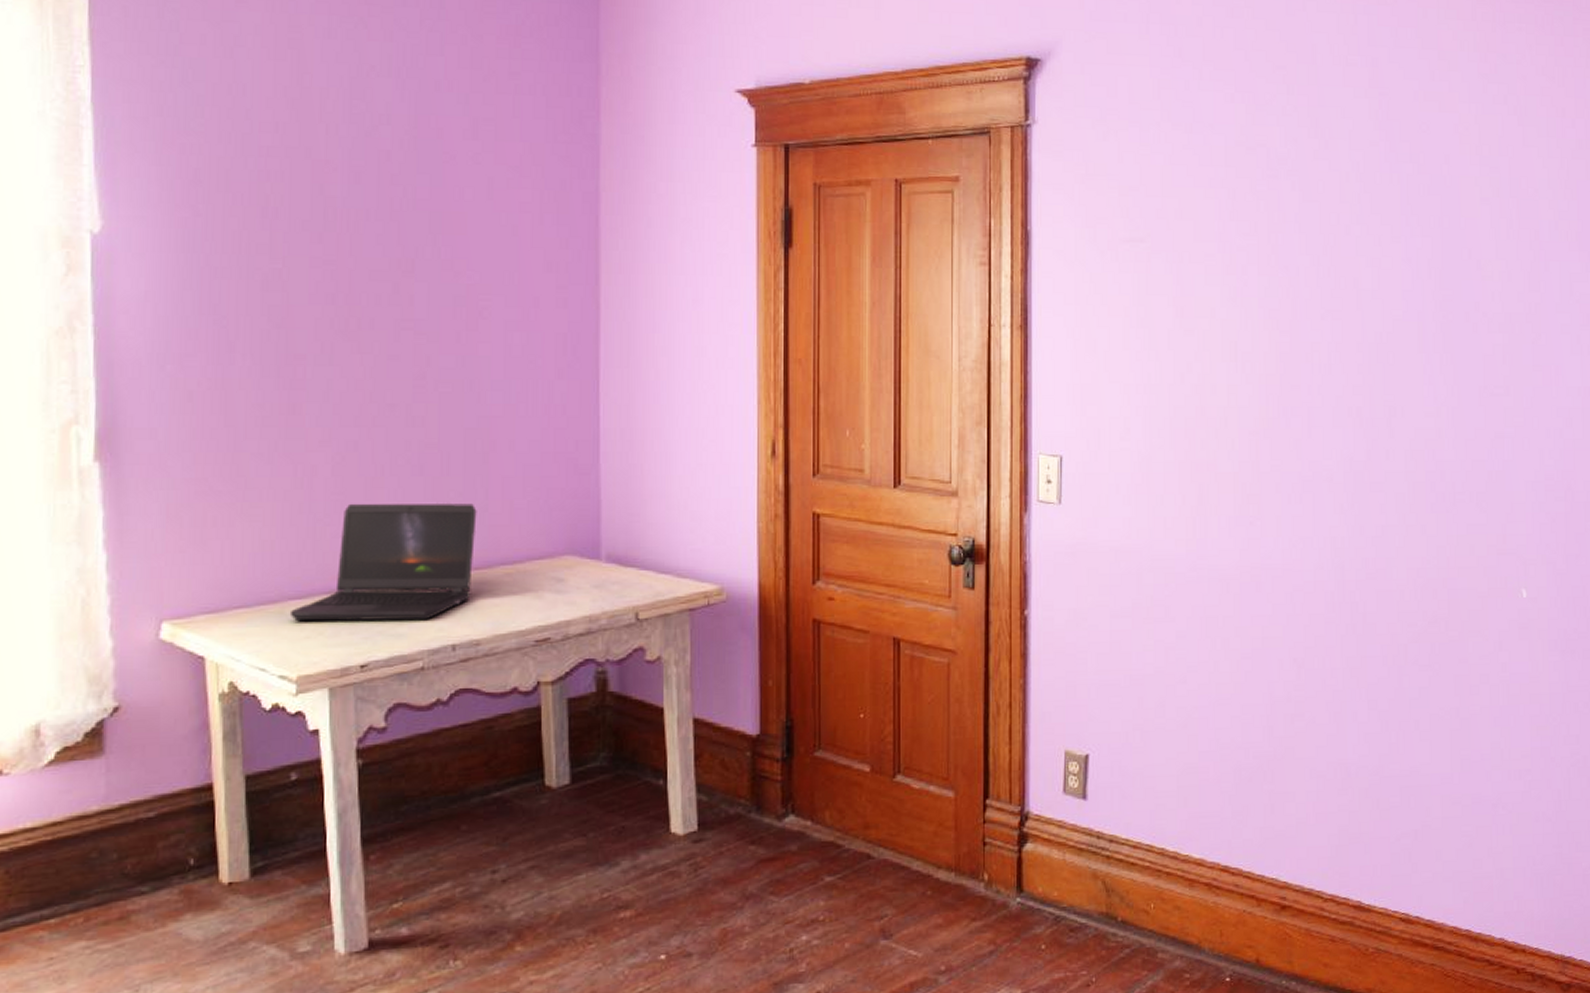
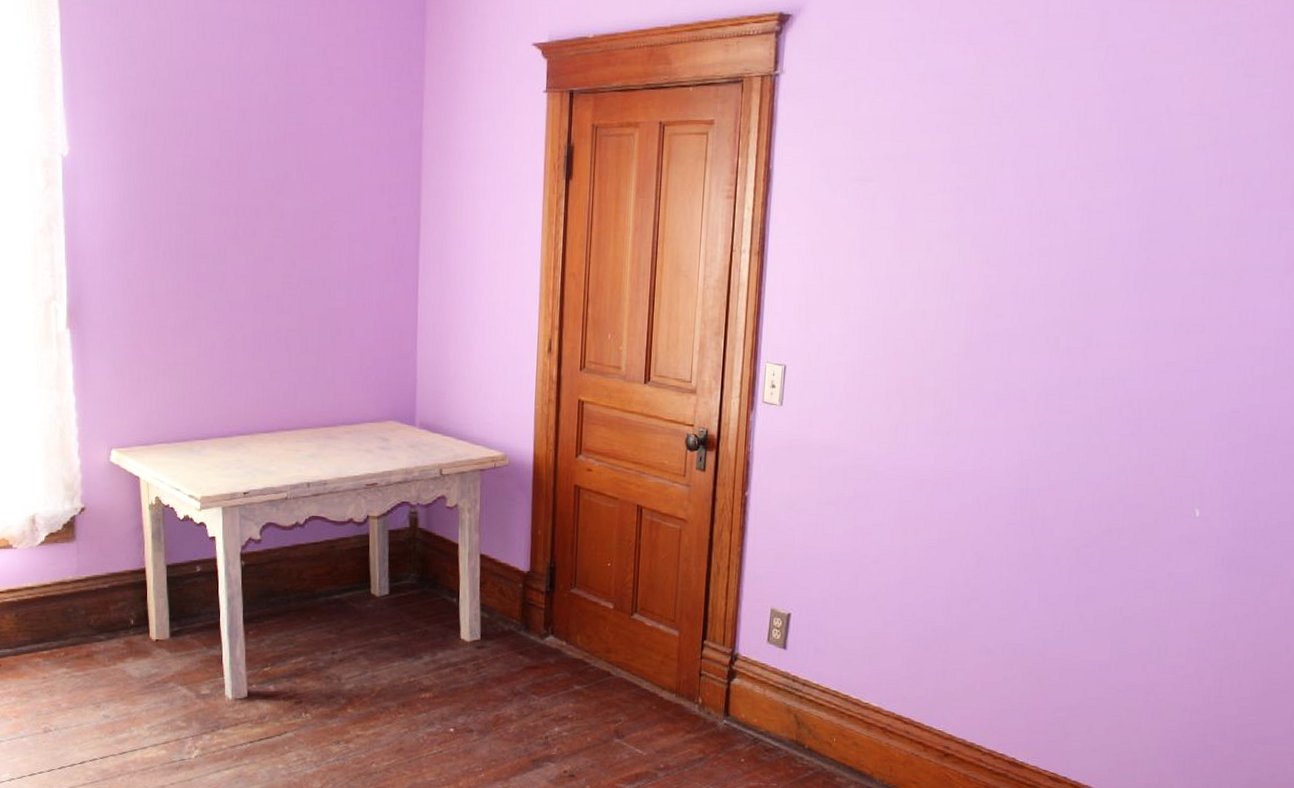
laptop computer: present [289,503,477,622] -> none [196,370,327,463]

